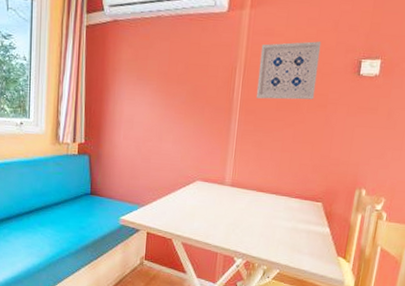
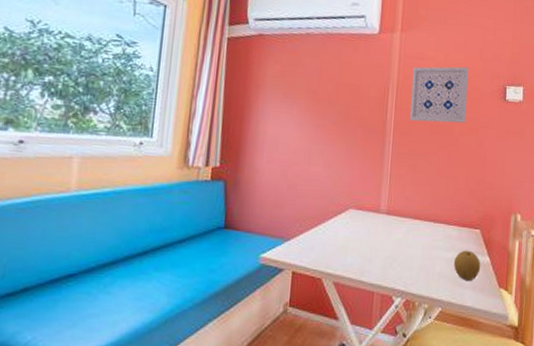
fruit: none [293,221,321,248] -> present [453,250,481,280]

